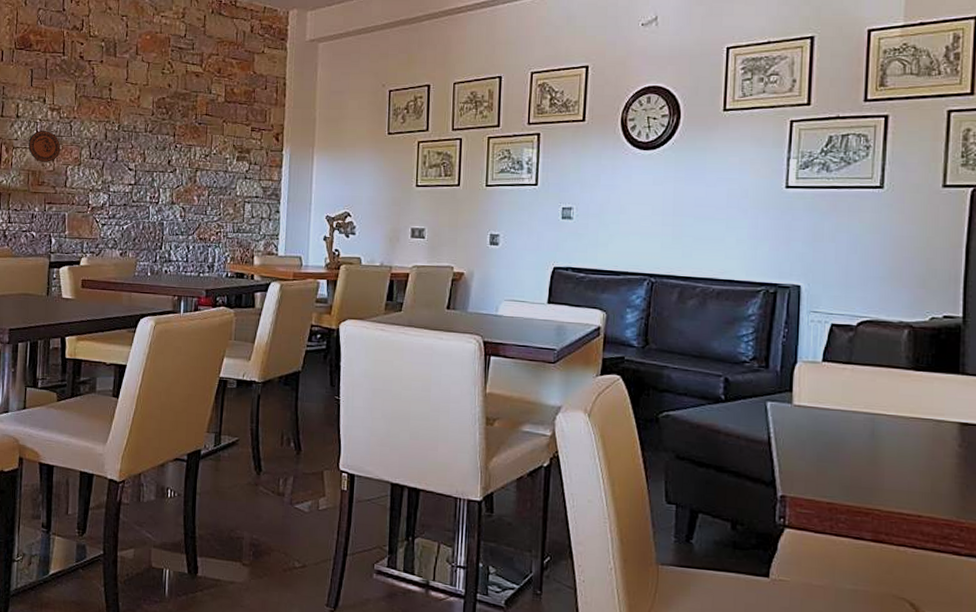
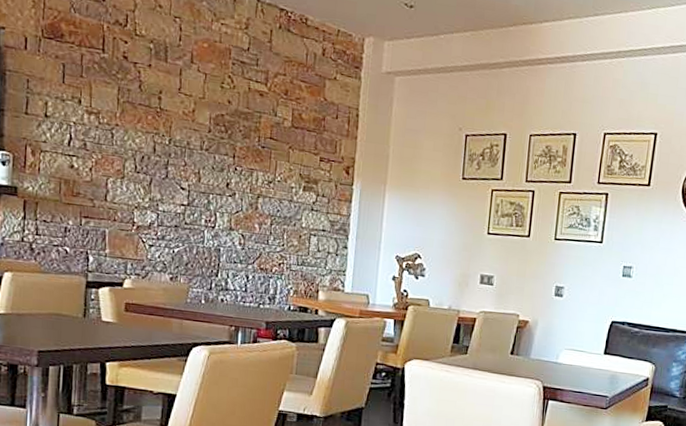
decorative plate: present [28,130,61,162] -> none [60,134,100,172]

